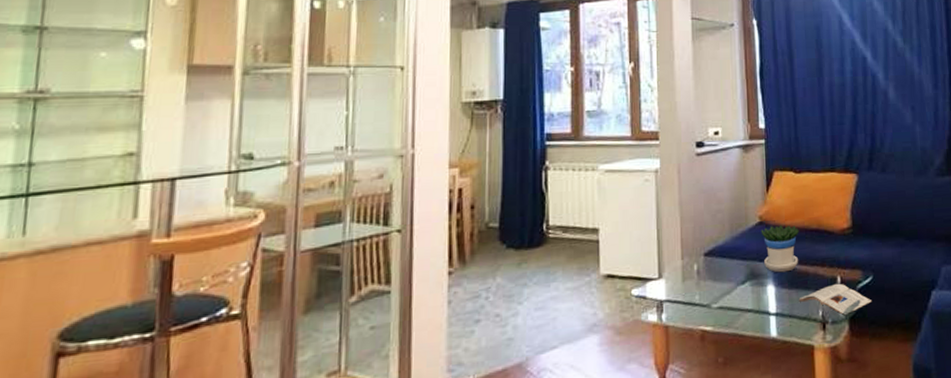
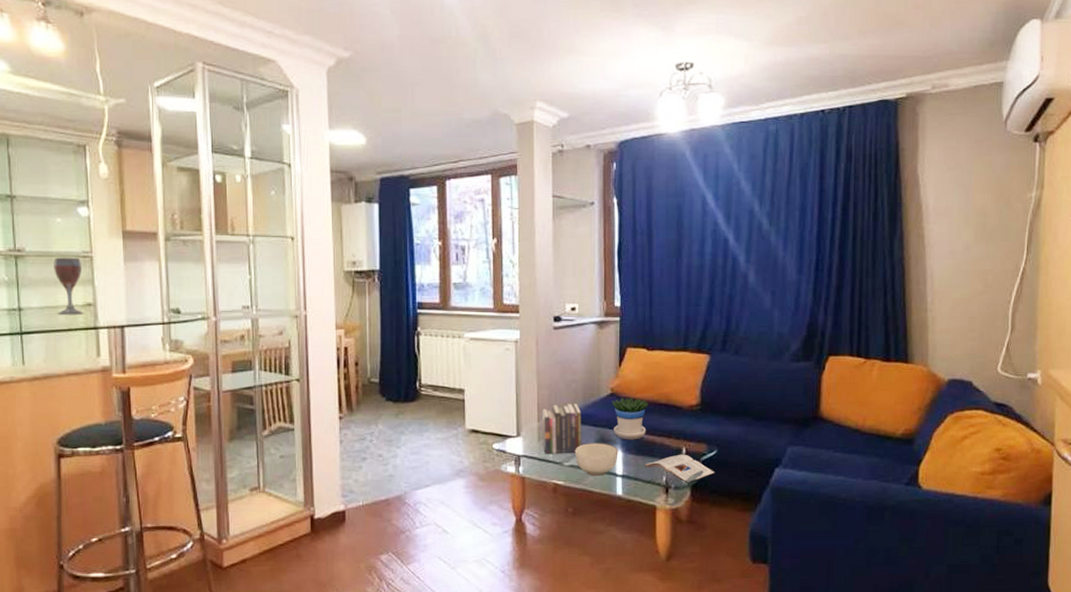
cup: none [83,98,127,170] -> present [53,257,84,316]
books: none [686,236,731,297] -> present [542,404,582,454]
bowl: none [723,278,771,318] -> present [574,443,618,476]

